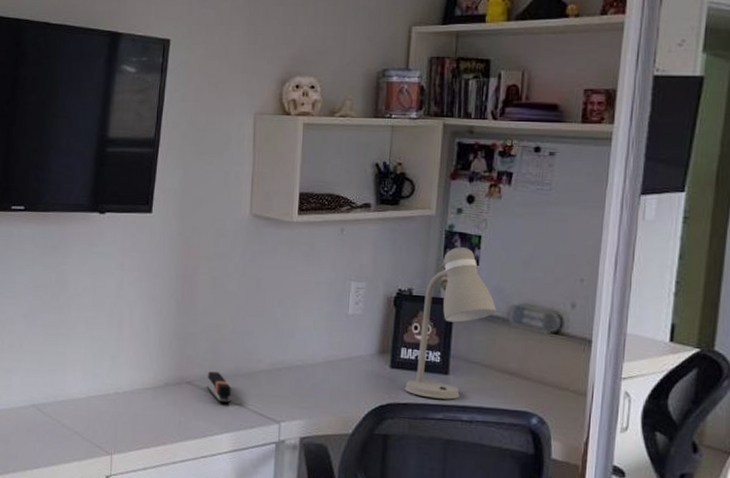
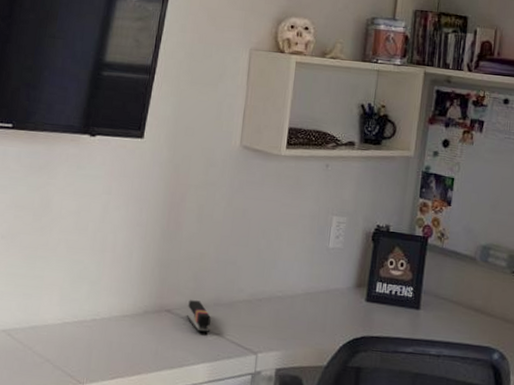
desk lamp: present [404,247,497,400] -> none [378,188,466,334]

